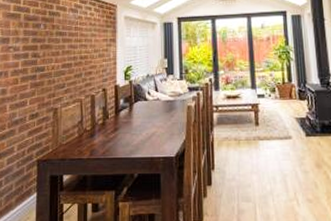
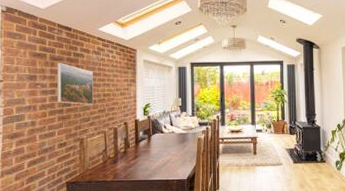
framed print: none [31,22,69,69] -> present [57,62,93,105]

